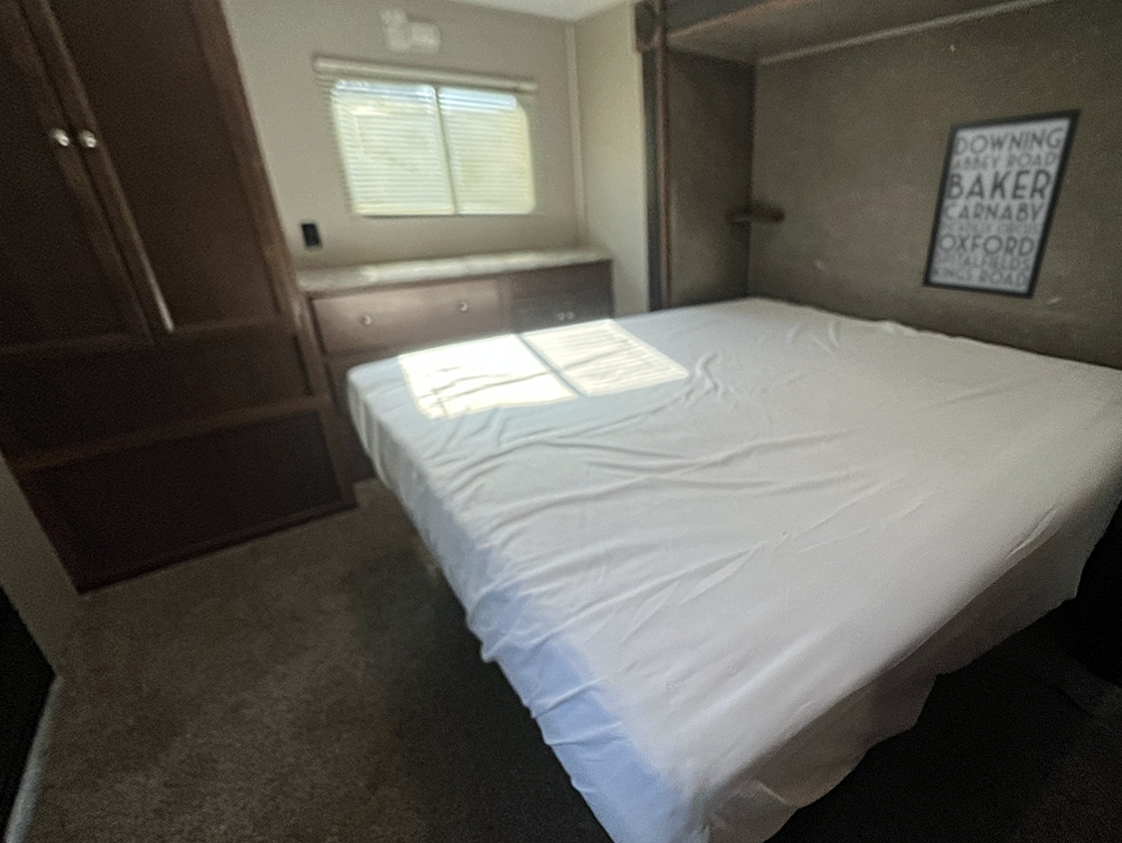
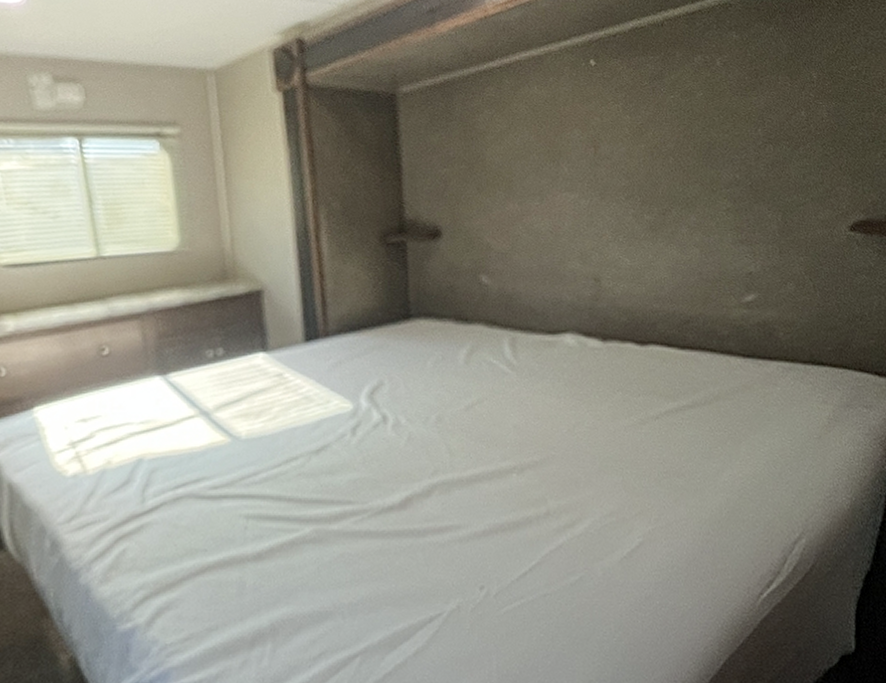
wall art: present [920,105,1084,302] -> none [597,104,740,301]

